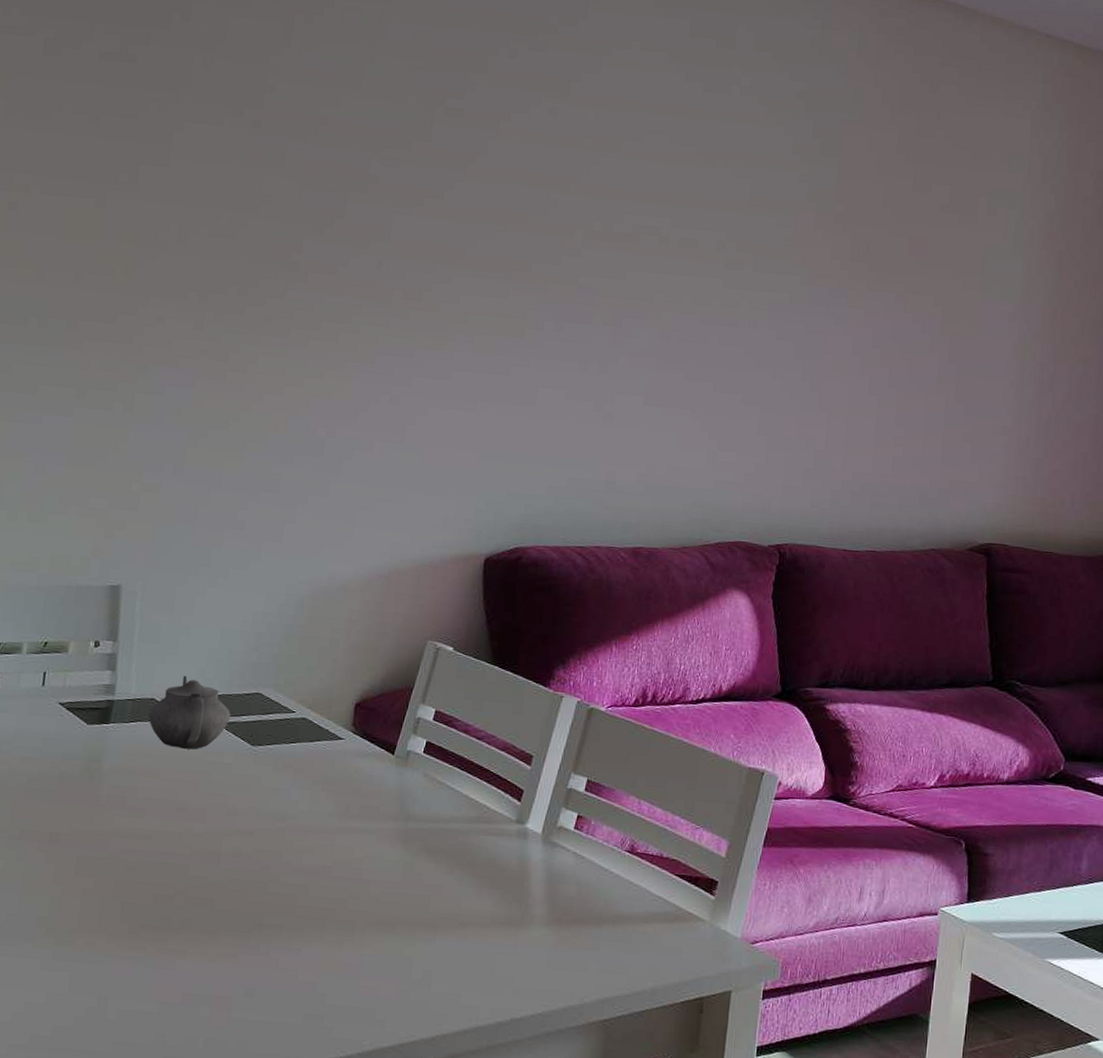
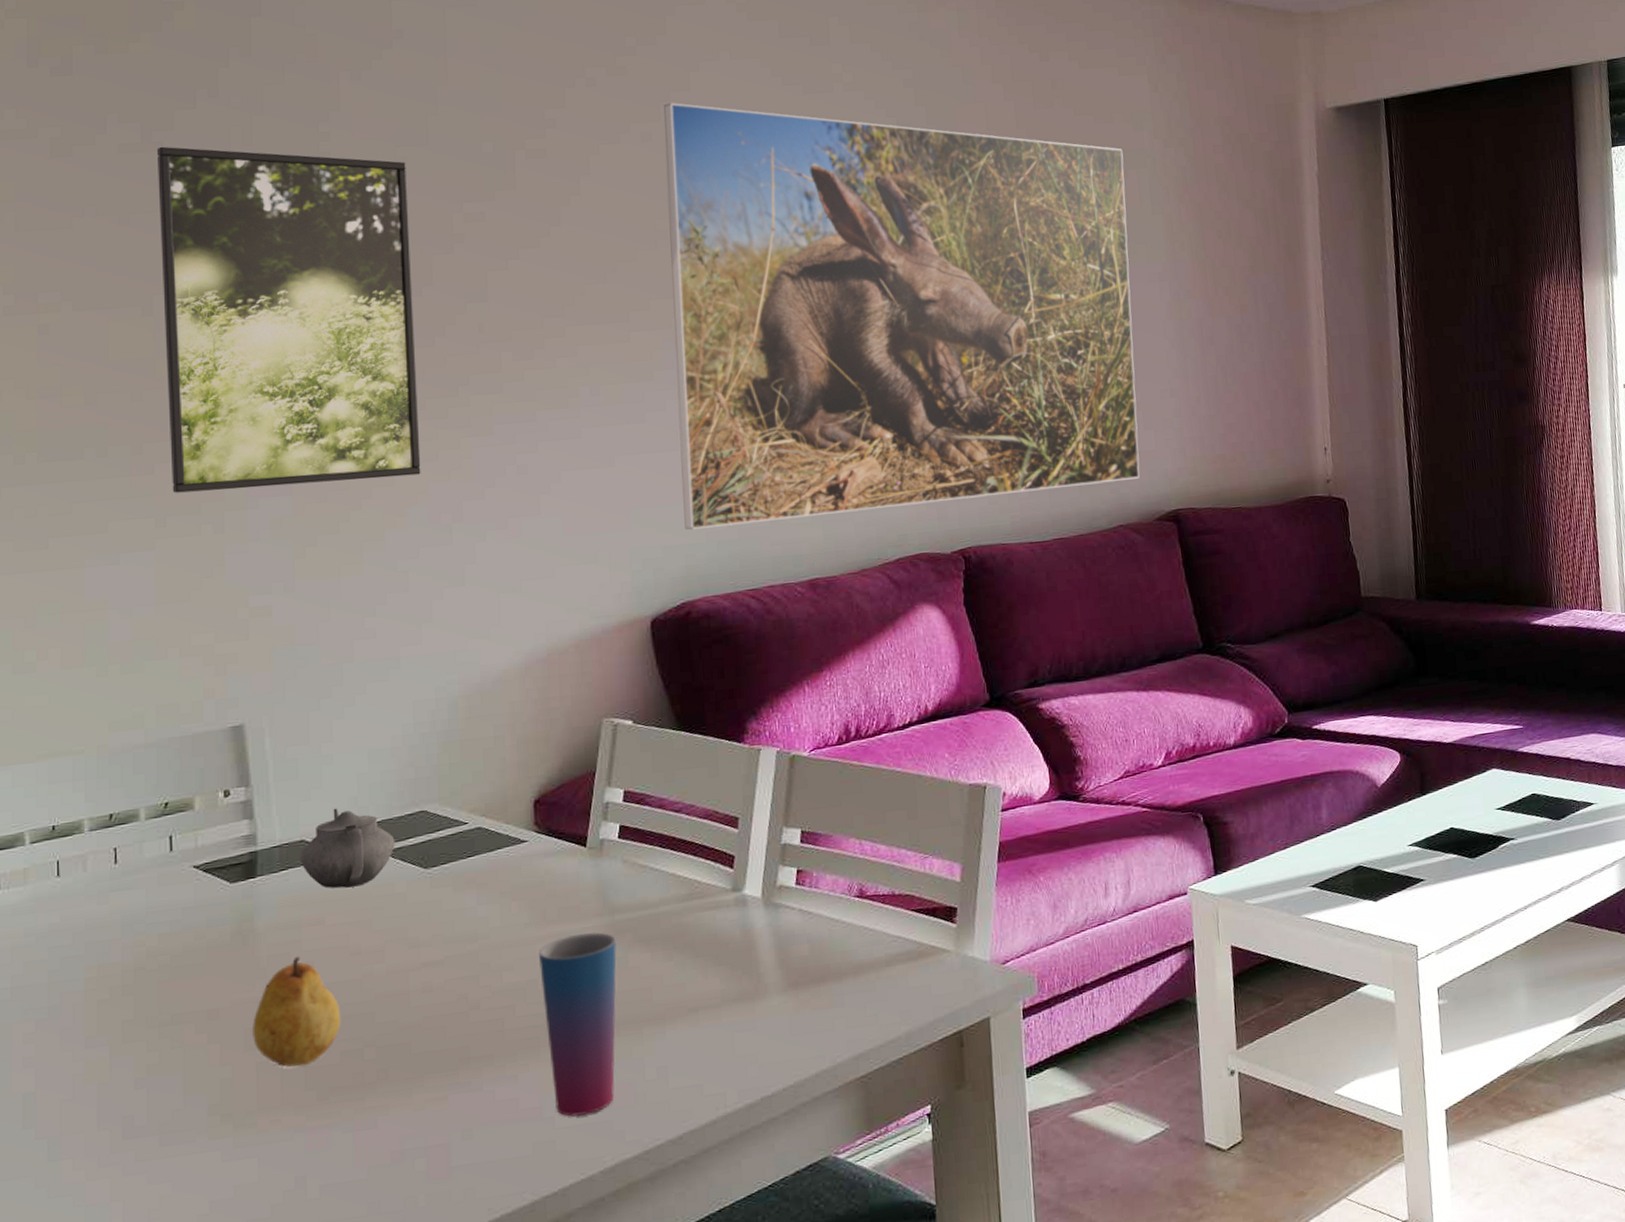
fruit: none [83,800,160,900] -> present [251,955,341,1067]
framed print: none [95,59,339,389] -> present [156,146,421,493]
cup: none [329,832,406,999] -> present [538,932,617,1117]
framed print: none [529,83,995,507] -> present [664,103,1140,530]

